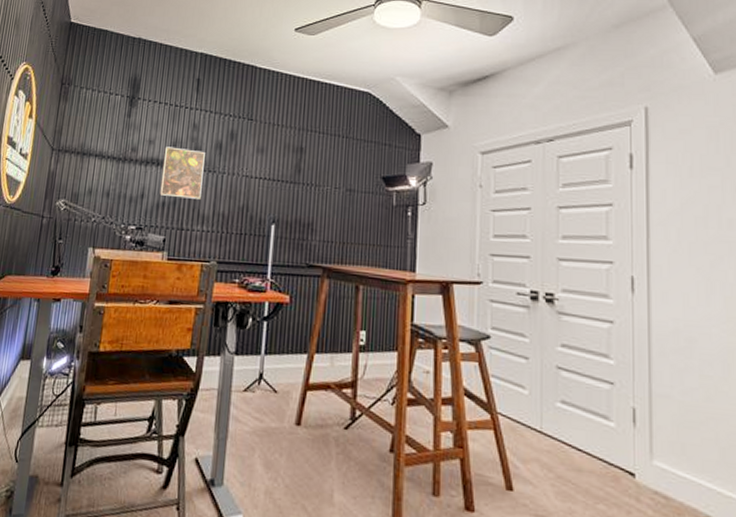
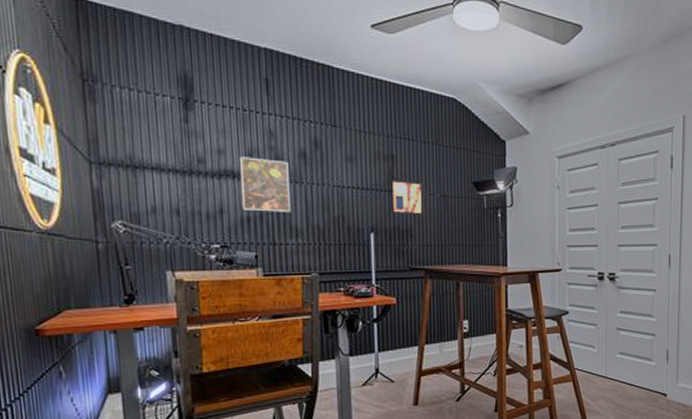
wall art: none [294,171,329,209] -> present [389,179,423,215]

